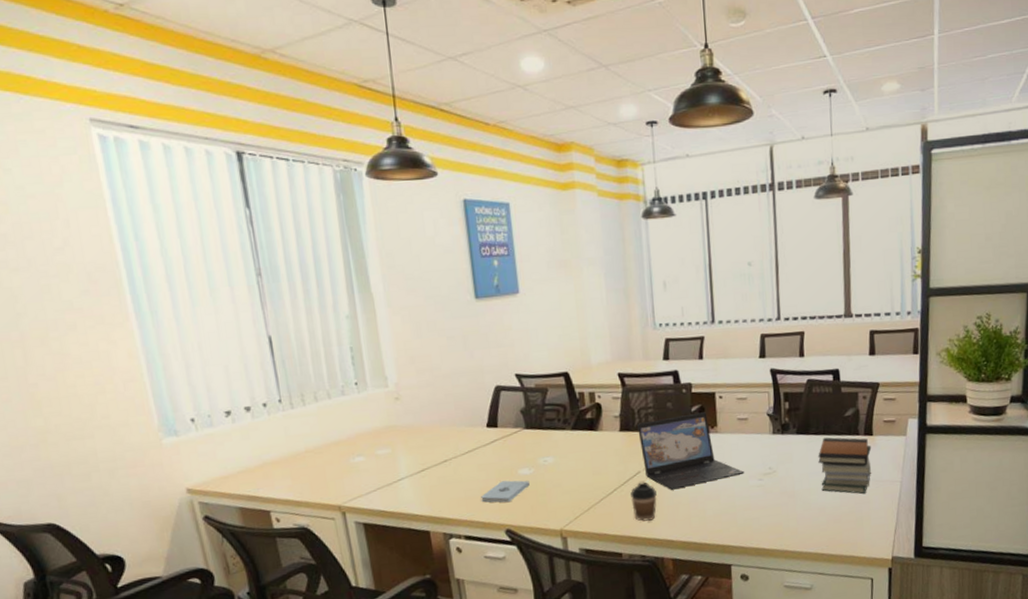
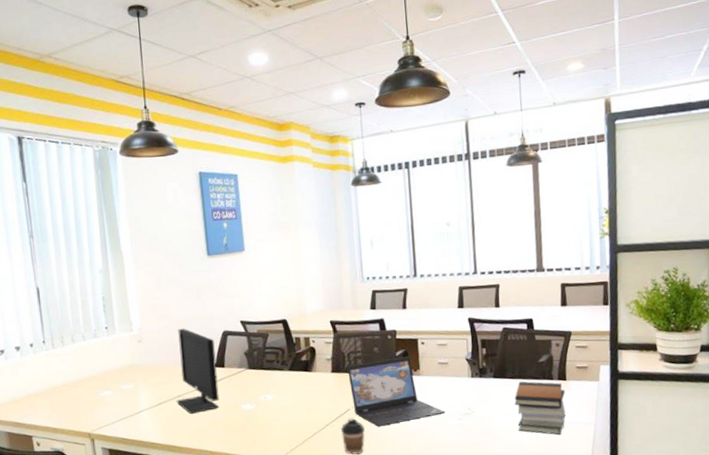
monitor: none [442,383,492,481] -> present [176,328,219,414]
notepad: present [481,480,530,503] -> none [209,414,252,435]

